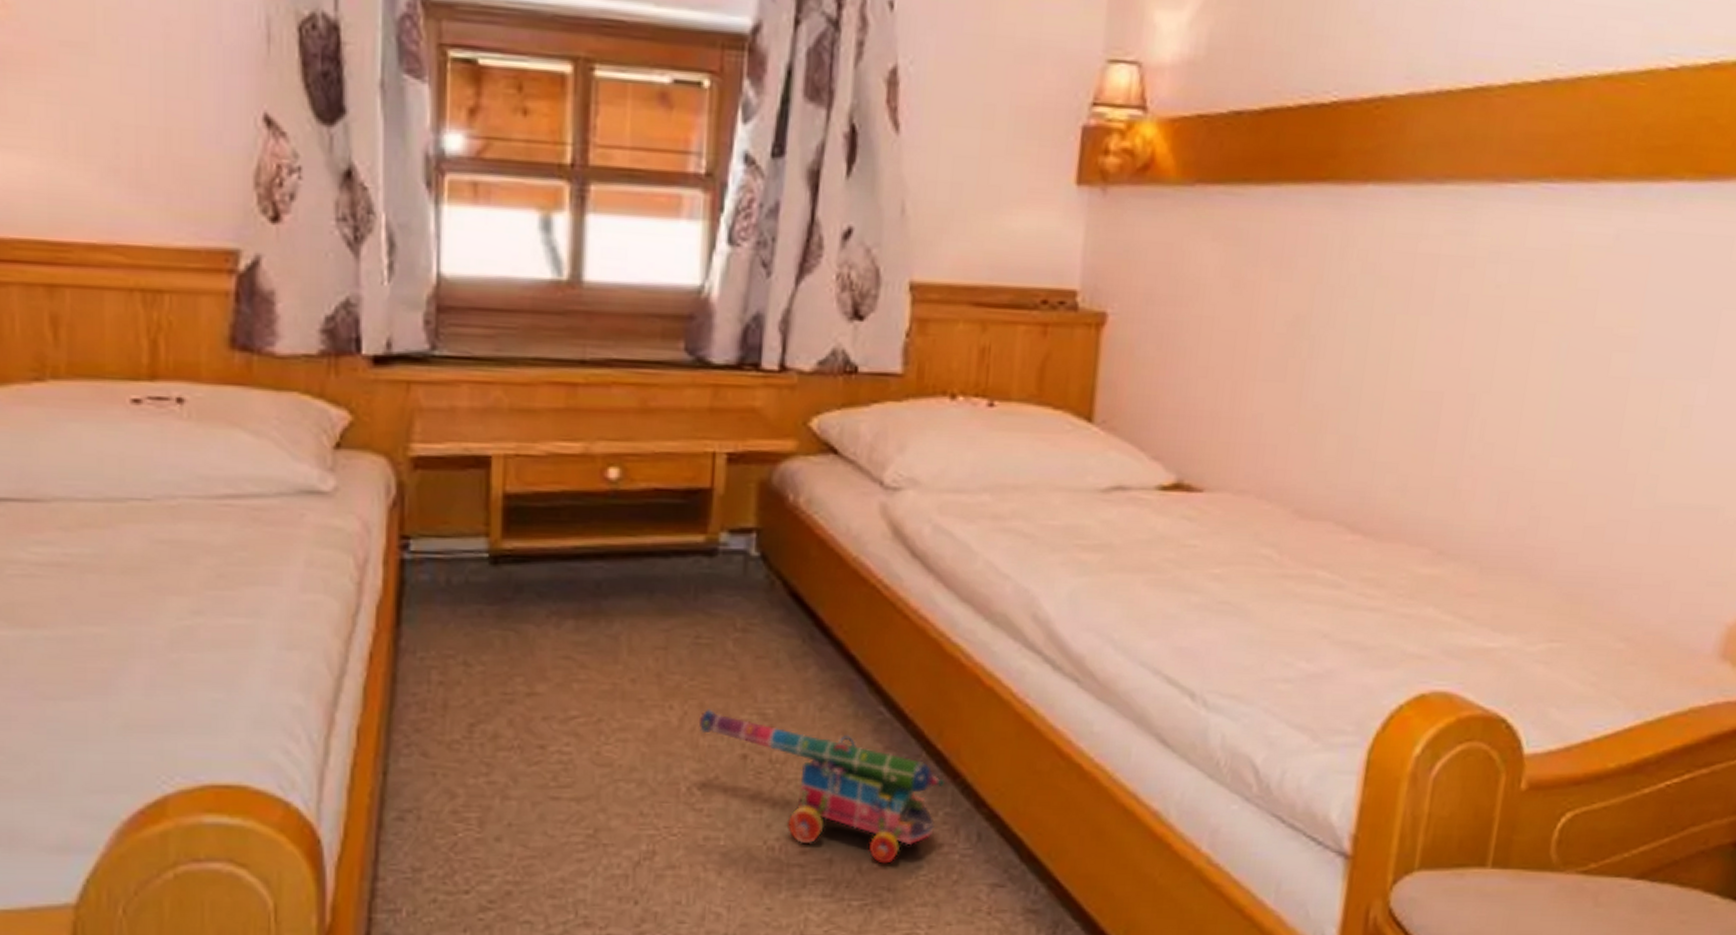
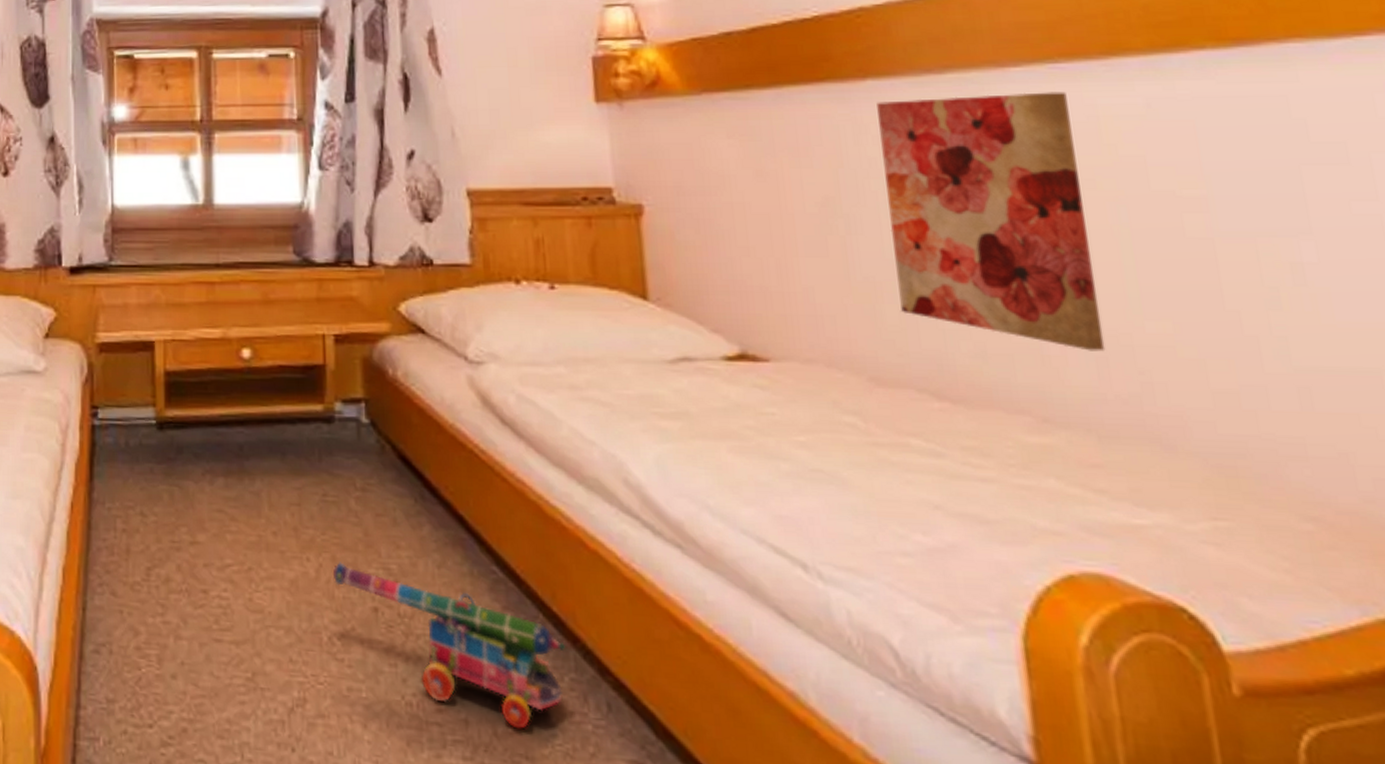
wall art: none [1340,211,1550,487] -> present [876,91,1106,352]

